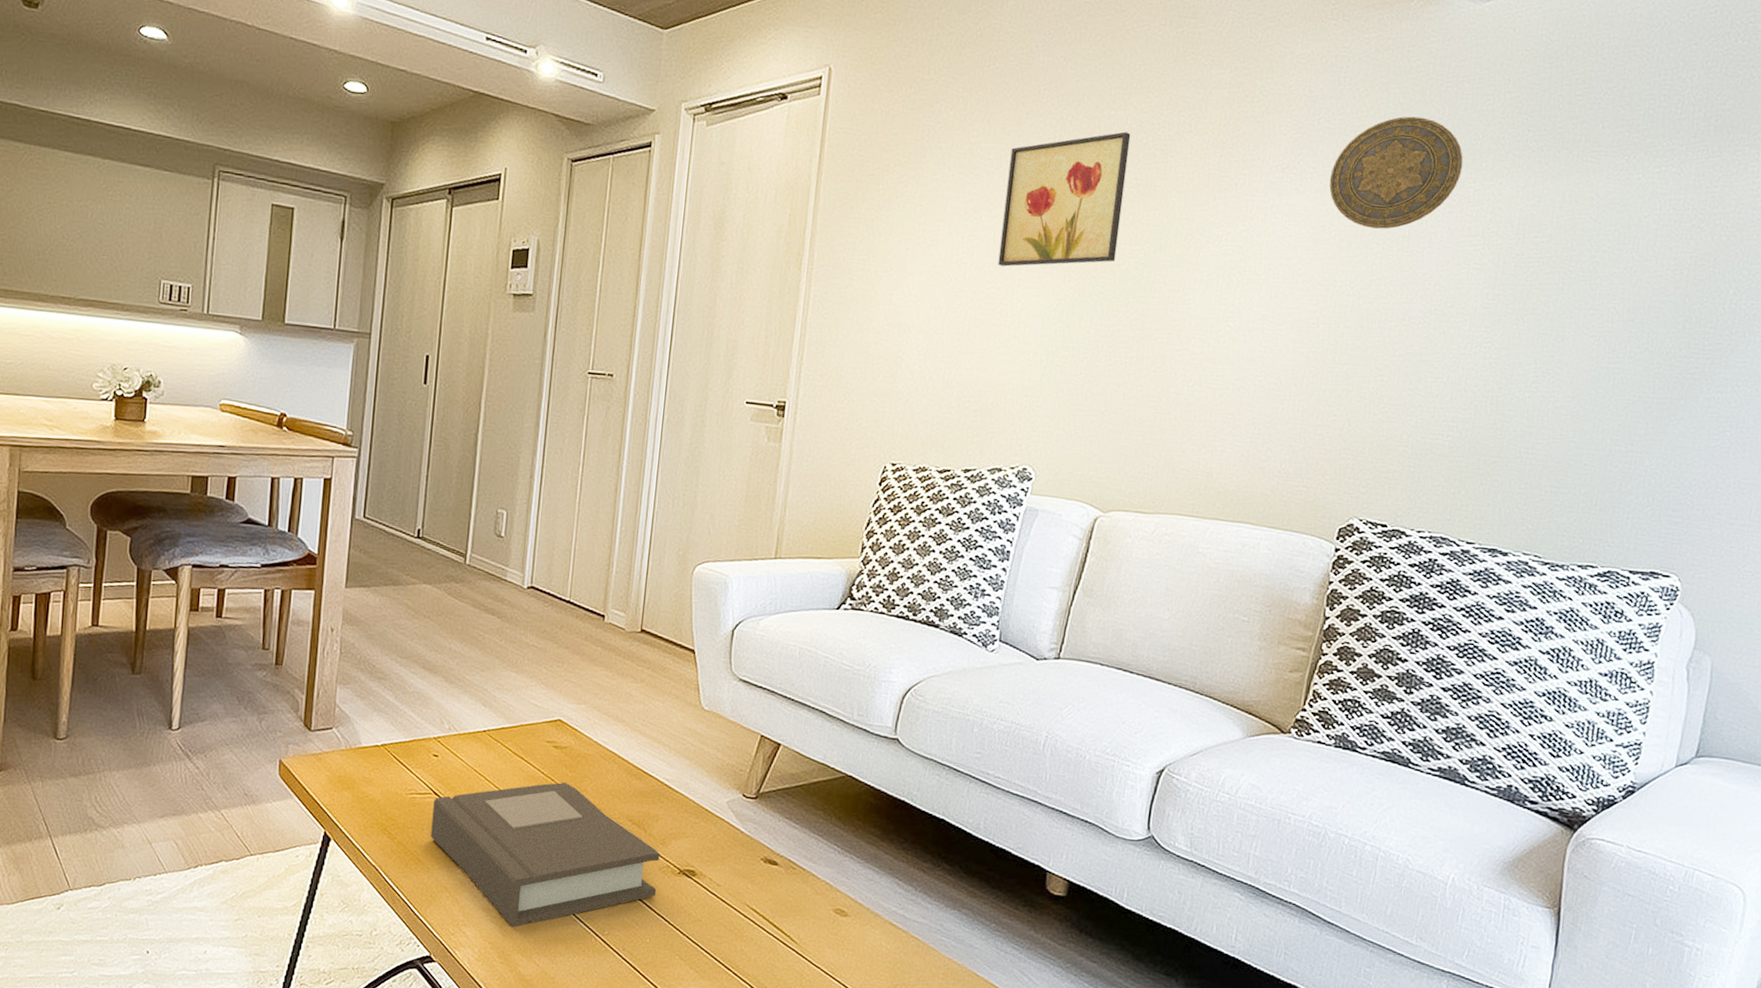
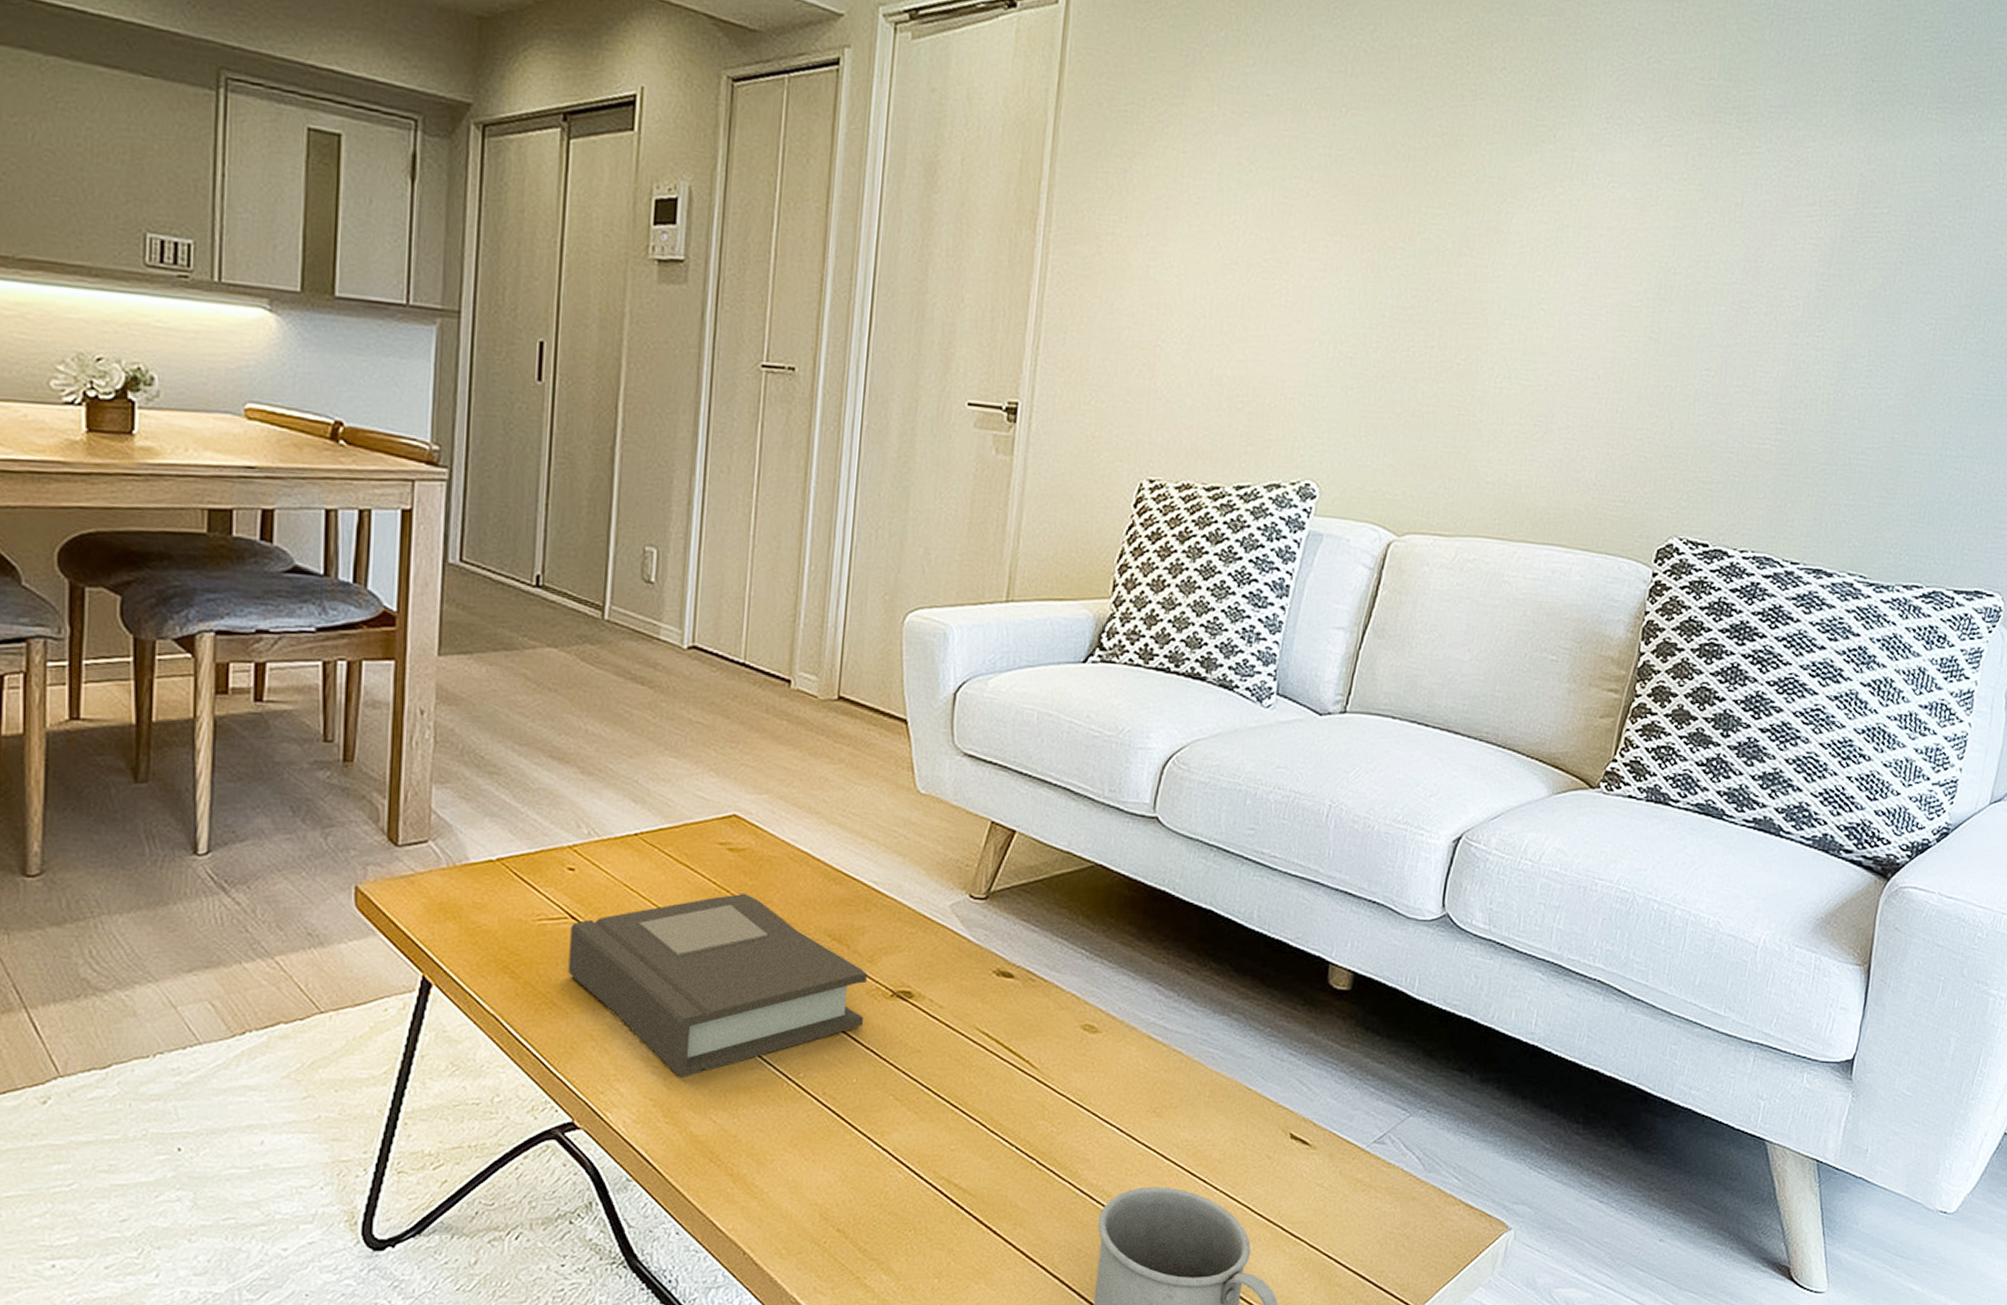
wall art: present [997,131,1131,267] -> none [1277,65,1436,233]
decorative plate: present [1329,116,1464,229] -> none [1657,58,1803,195]

